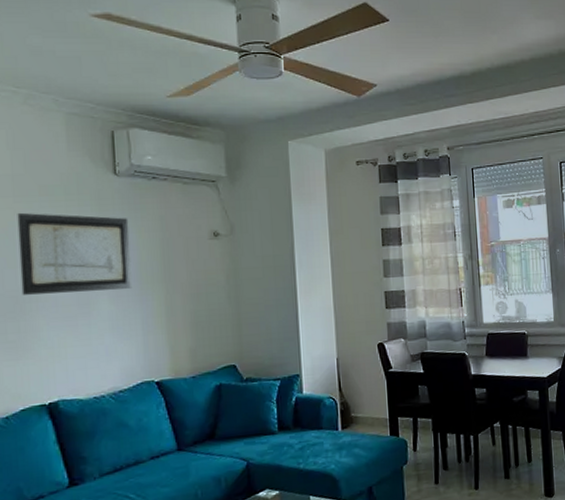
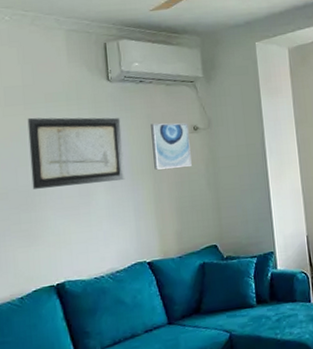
wall art: none [164,226,210,279] -> present [151,122,192,170]

